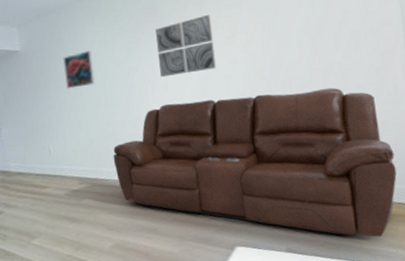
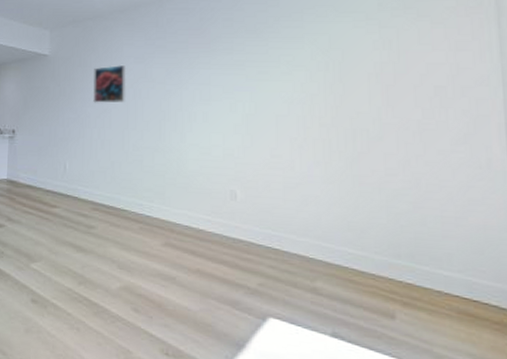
sofa: present [113,87,397,237] -> none [135,136,484,342]
wall art: present [154,14,216,78] -> none [199,44,266,107]

